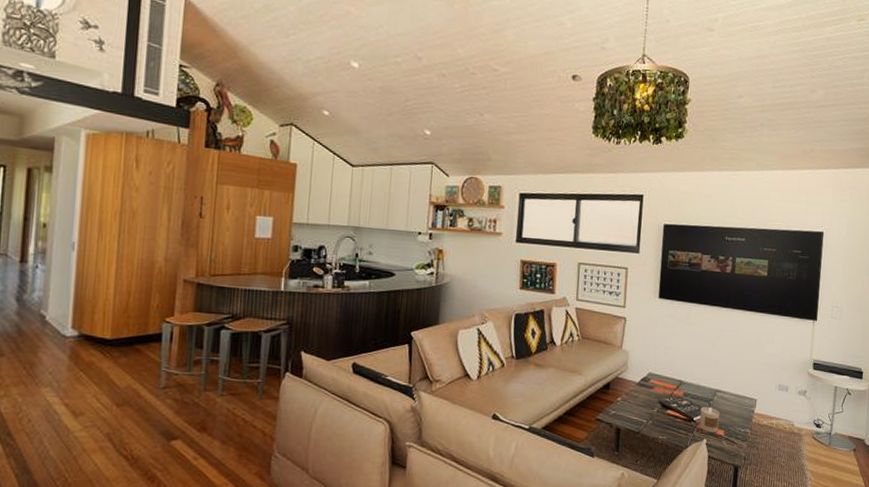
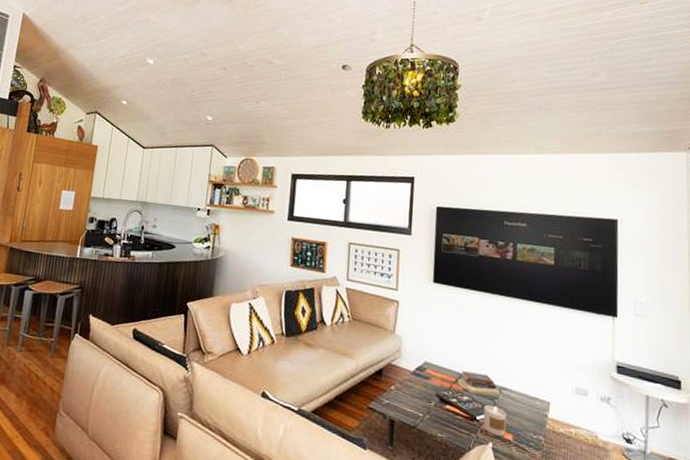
books: none [678,378,715,400] -> present [457,371,501,397]

